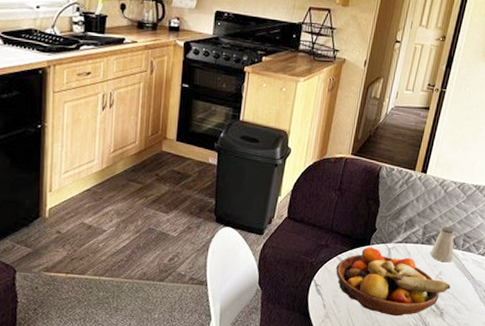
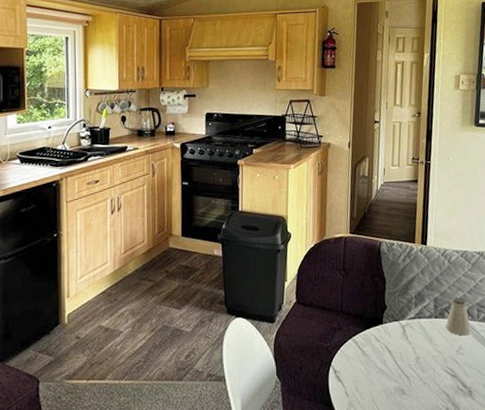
fruit bowl: present [336,247,451,316] -> none [353,326,474,400]

